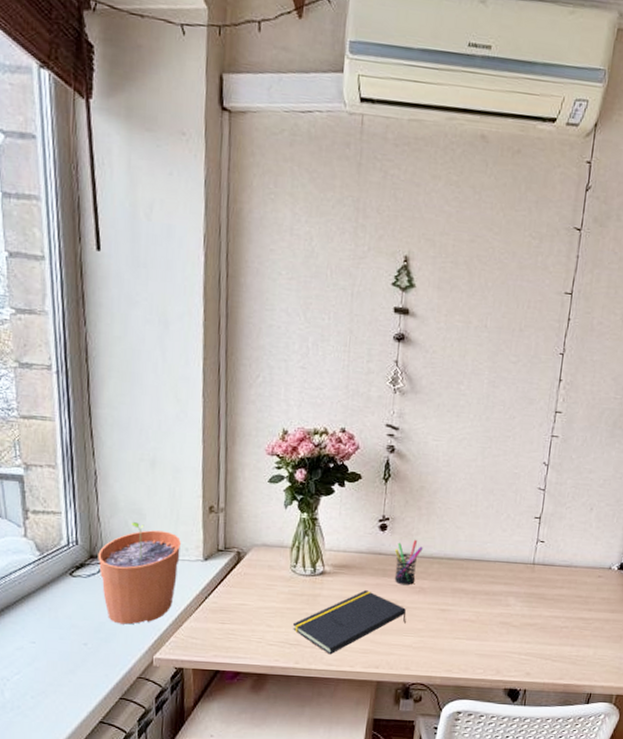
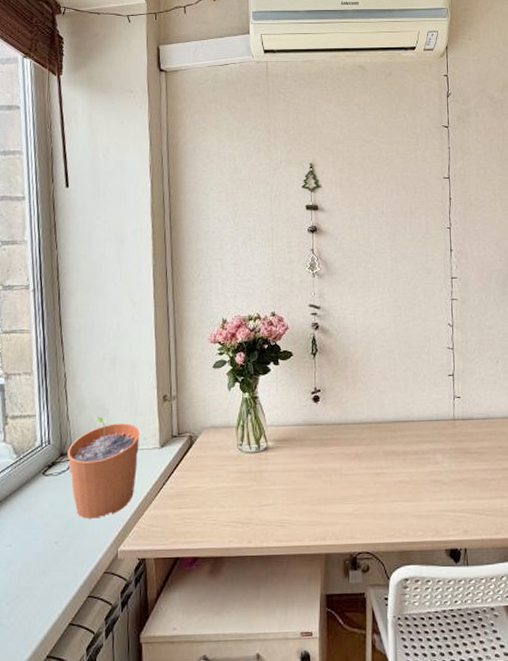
notepad: present [292,590,406,655] -> none [243,462,346,531]
pen holder: present [394,539,423,586] -> none [328,407,353,453]

